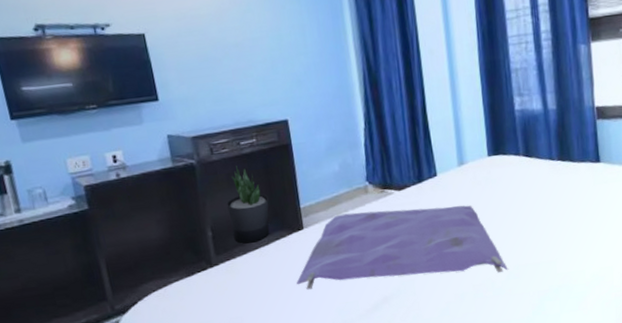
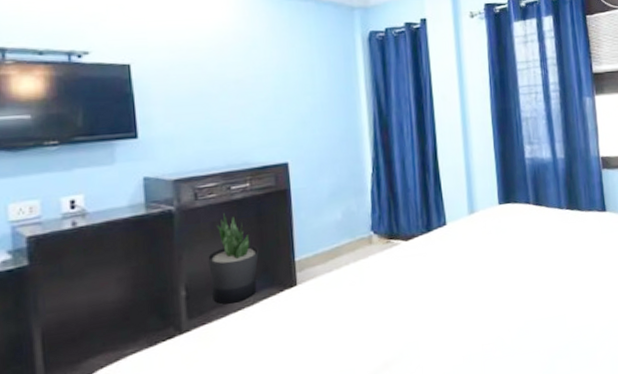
towel: present [296,205,508,290] -> none [284,256,518,358]

